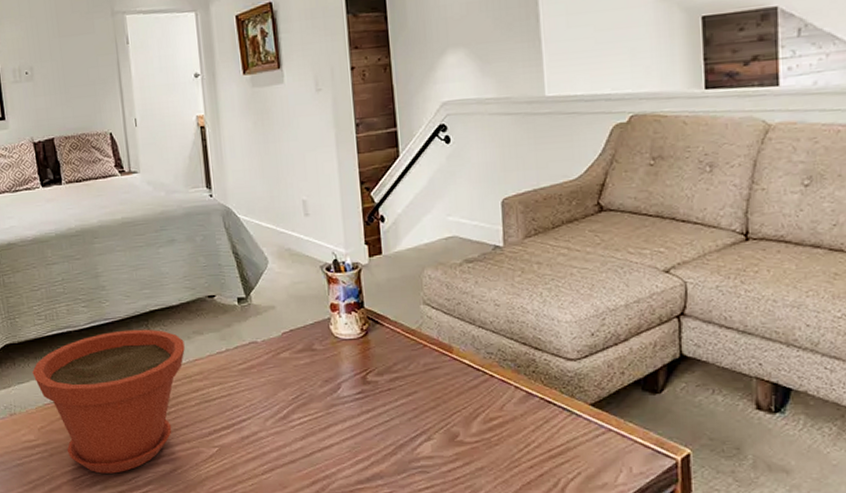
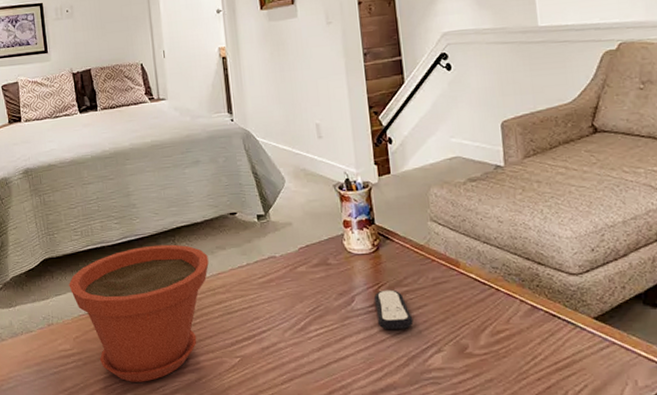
remote control: none [362,376,403,418] -> present [374,289,413,330]

